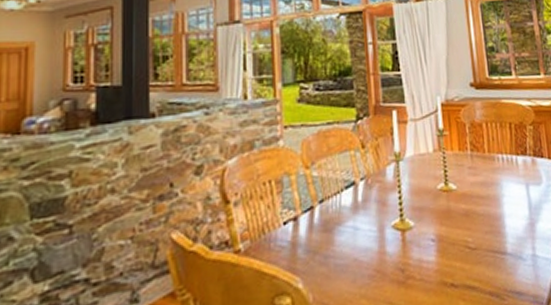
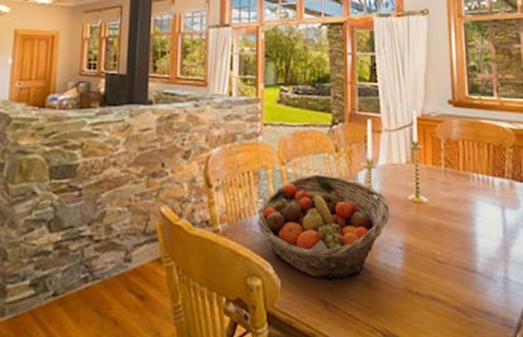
fruit basket: none [282,173,421,286] -> present [257,174,390,279]

